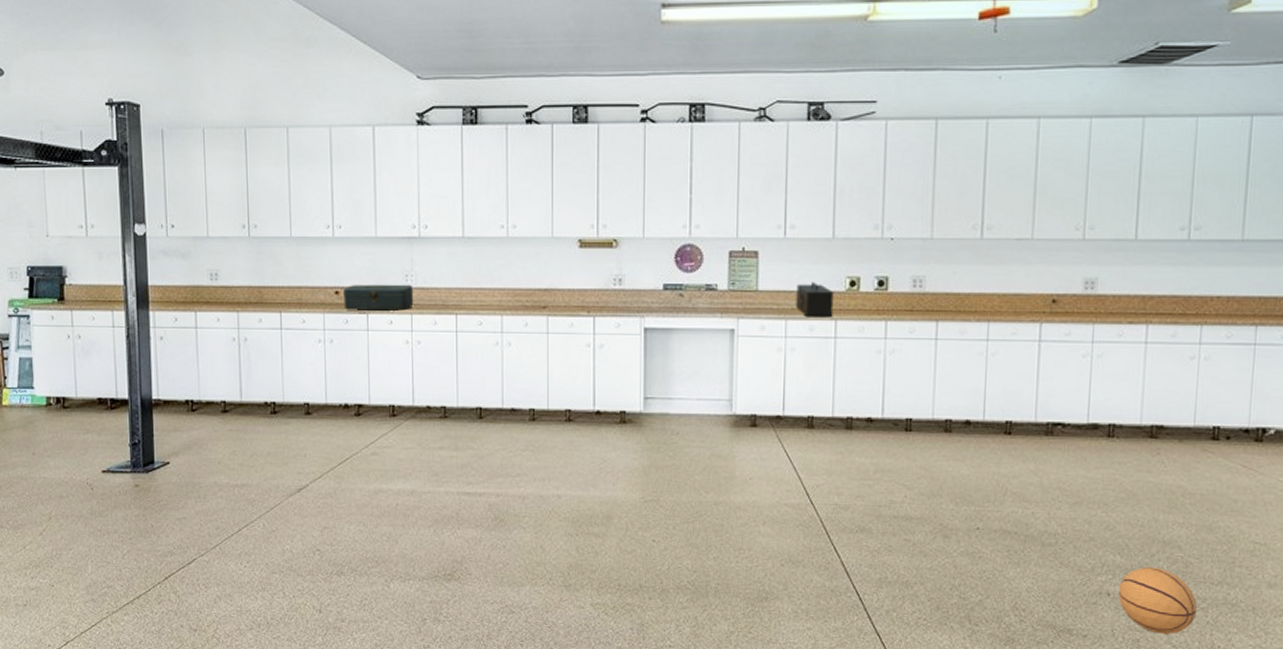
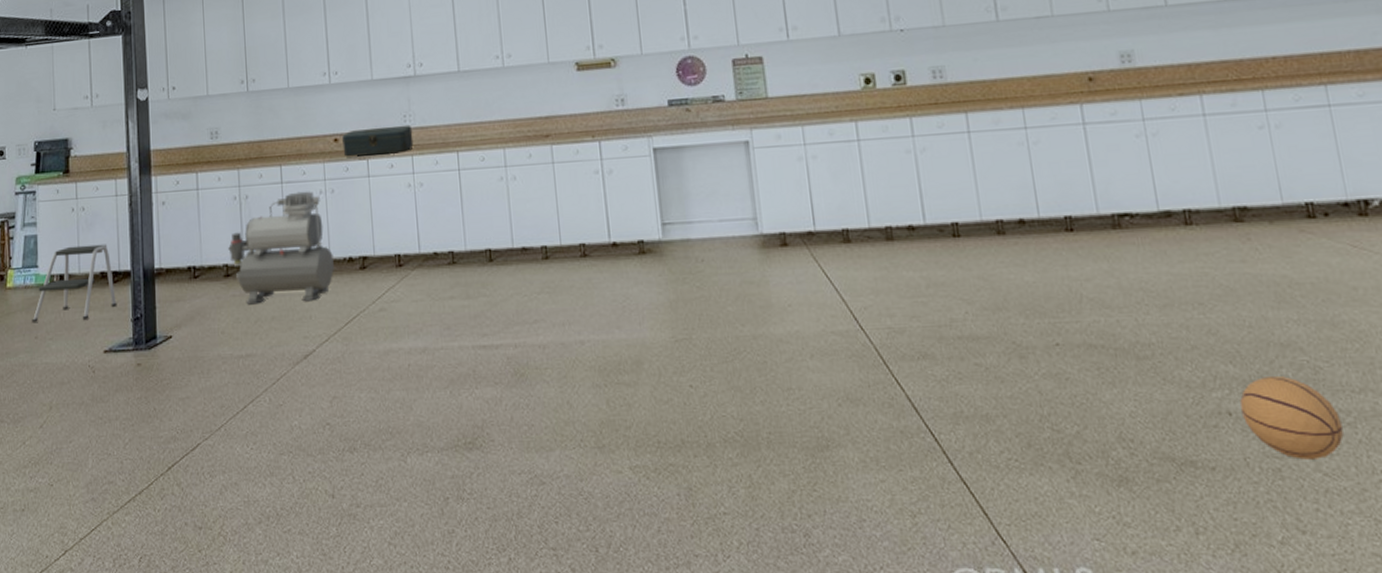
step stool: none [29,371,115,441] -> present [32,244,117,324]
air compressor: none [226,339,330,441] -> present [228,191,334,305]
tool box: present [796,282,834,318] -> none [808,83,852,121]

